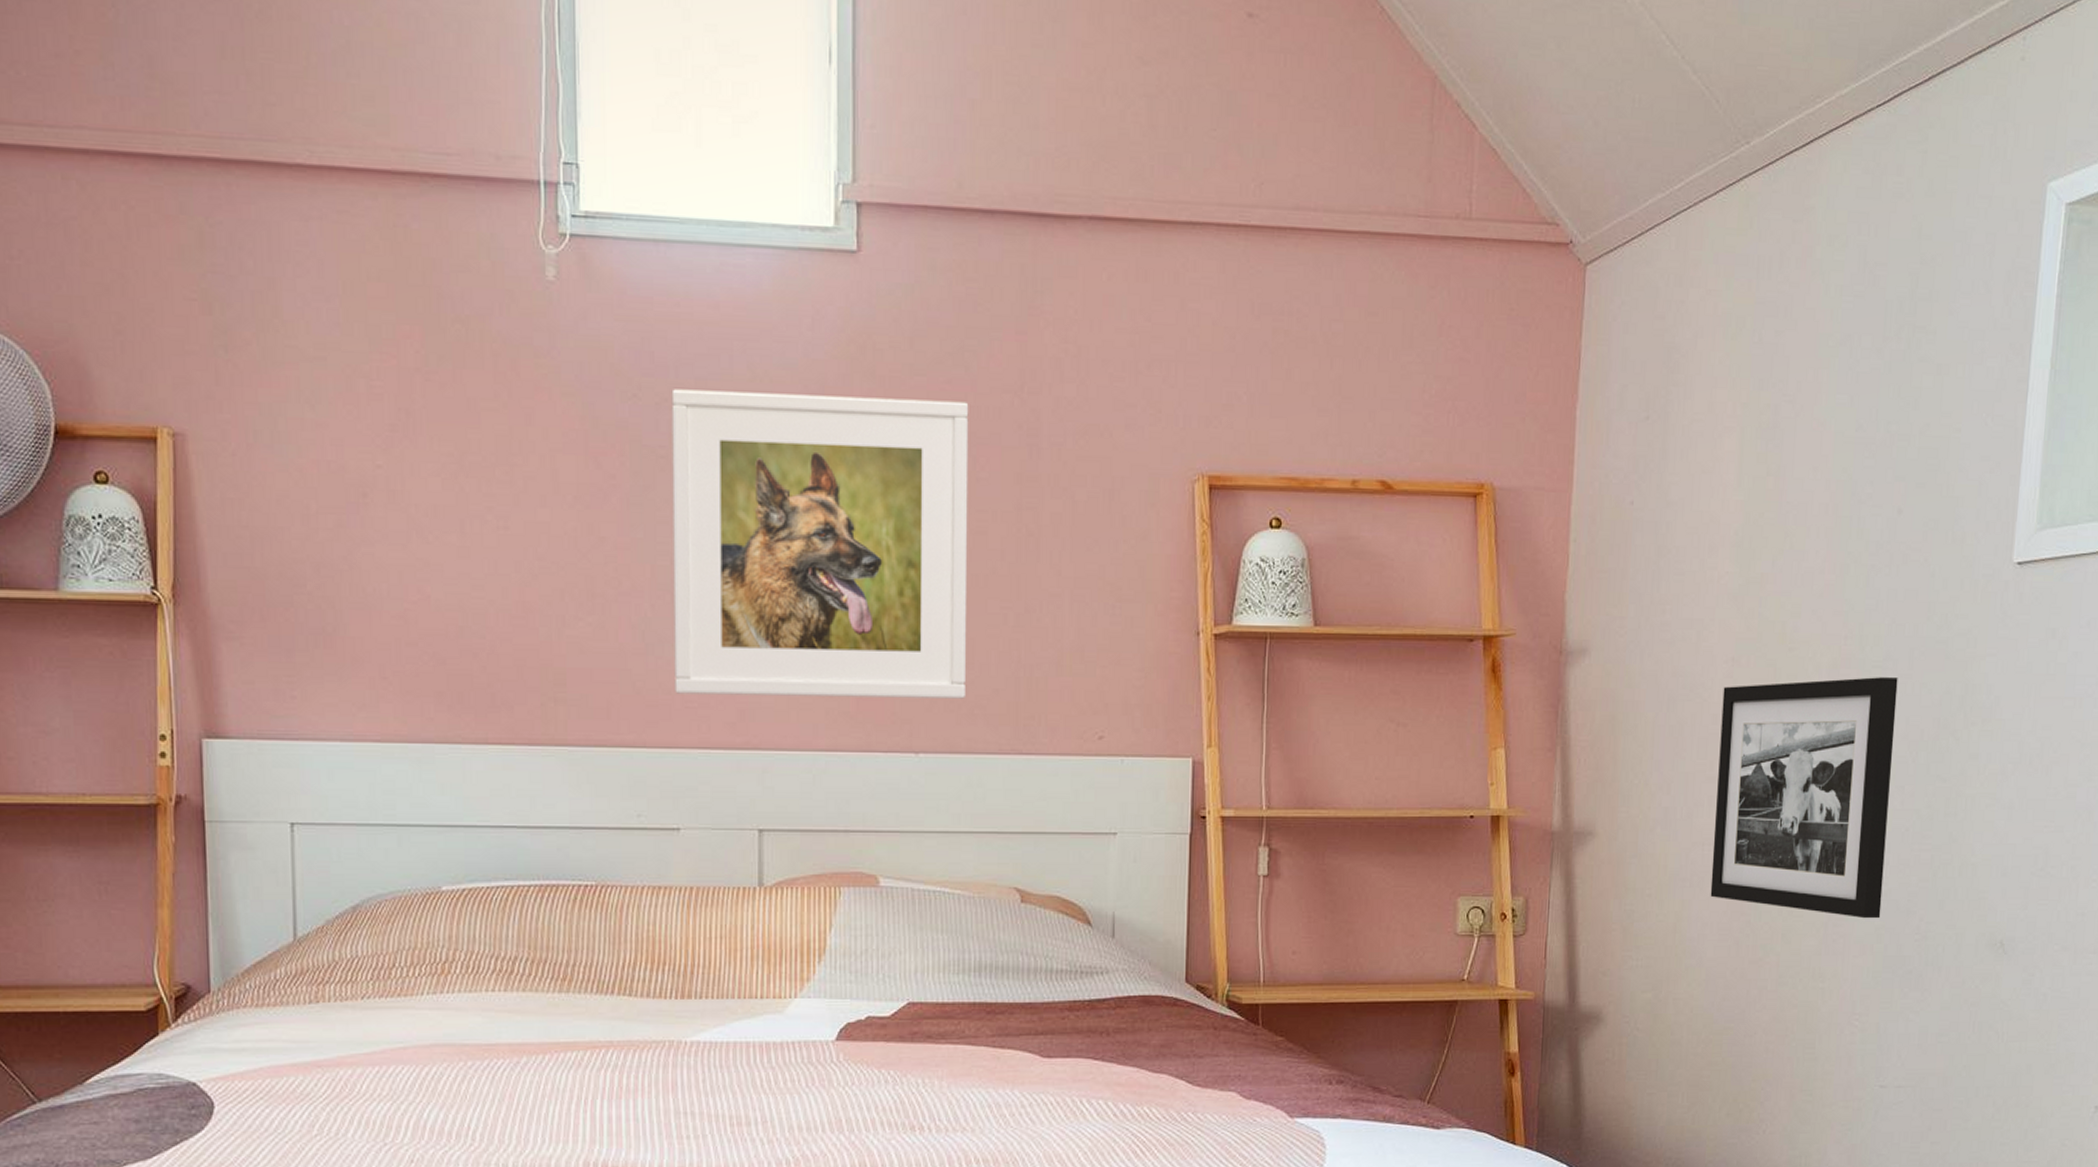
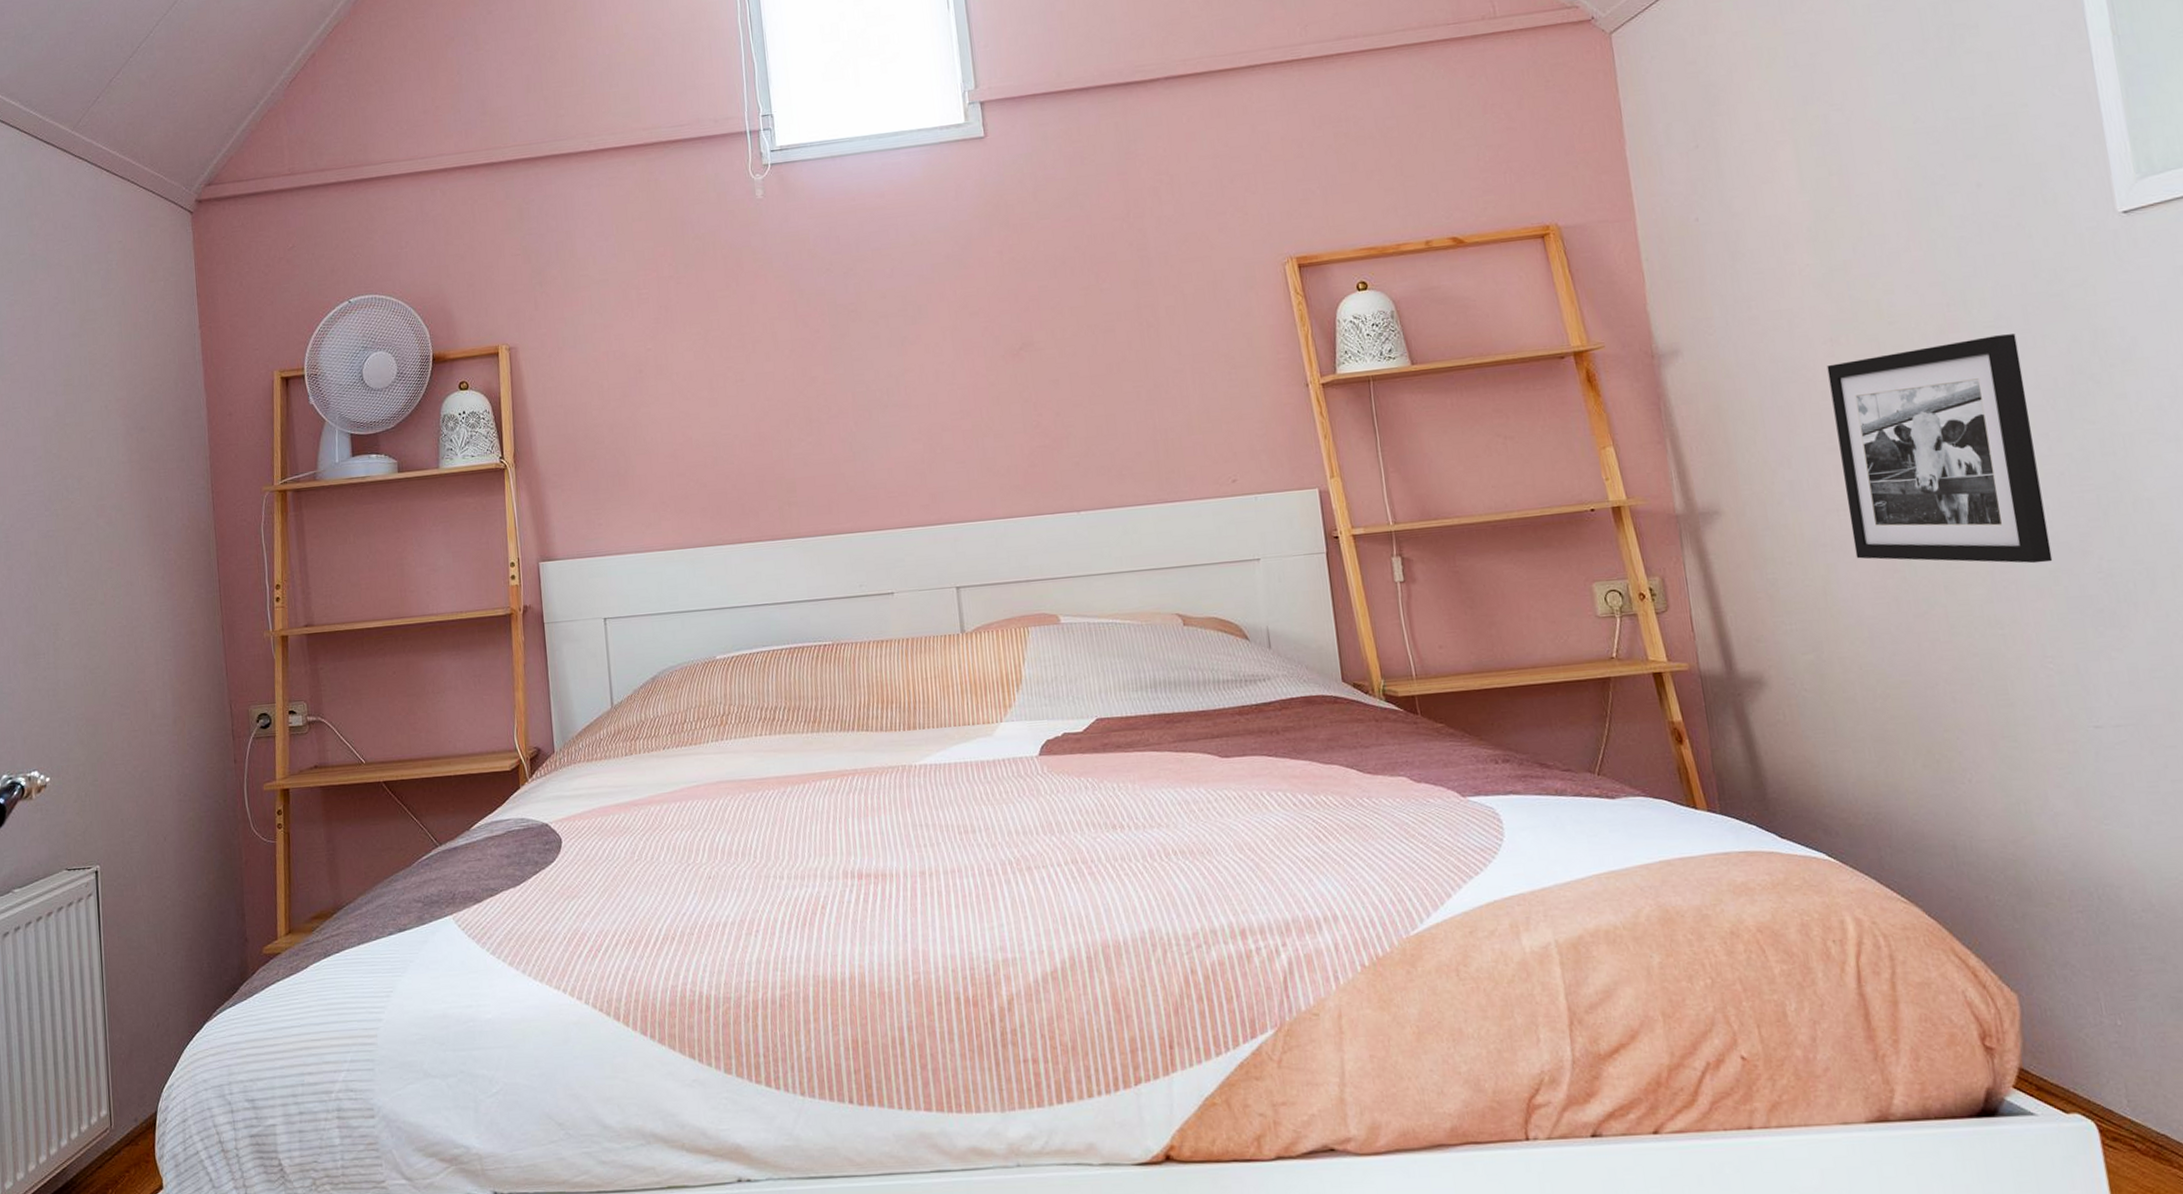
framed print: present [671,389,969,699] -> none [855,232,1114,488]

